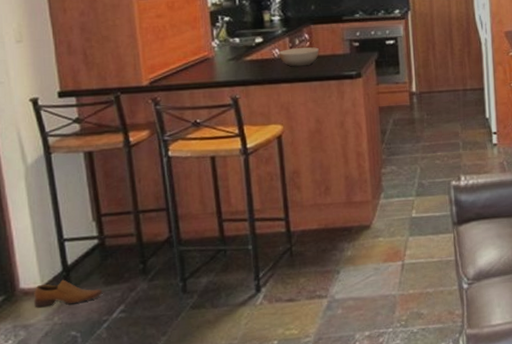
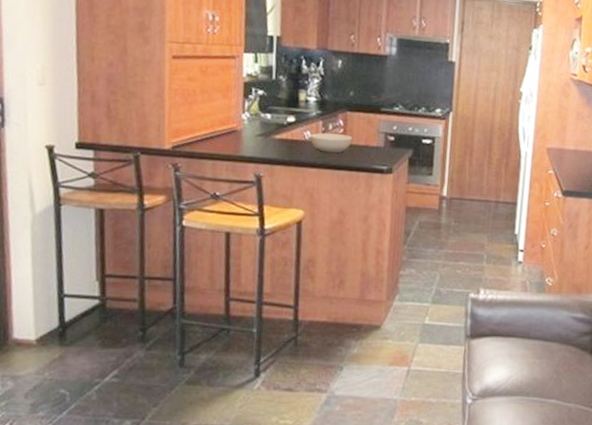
shoe: present [34,279,103,308] -> none [26,335,98,362]

